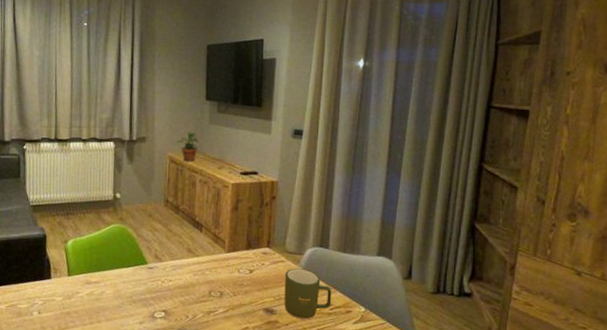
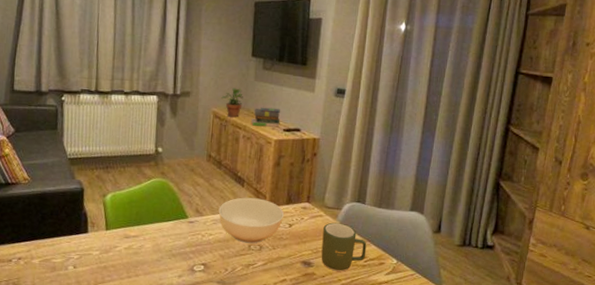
bowl: none [177,242,245,290] -> present [218,197,285,244]
books: none [207,150,237,171] -> present [250,107,280,128]

